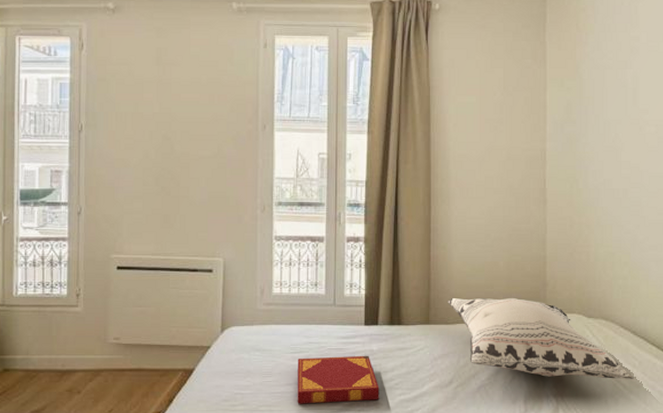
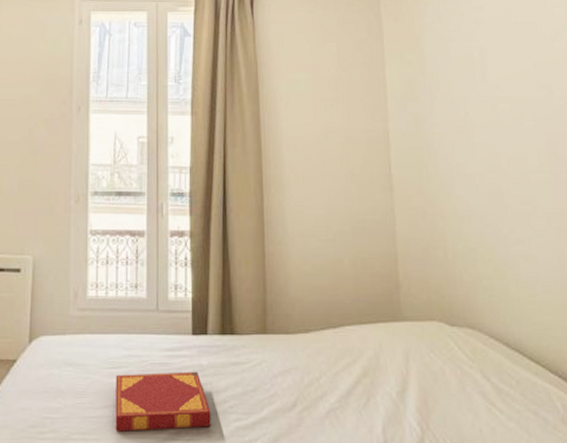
decorative pillow: present [448,297,634,379] -> none [287,301,512,402]

